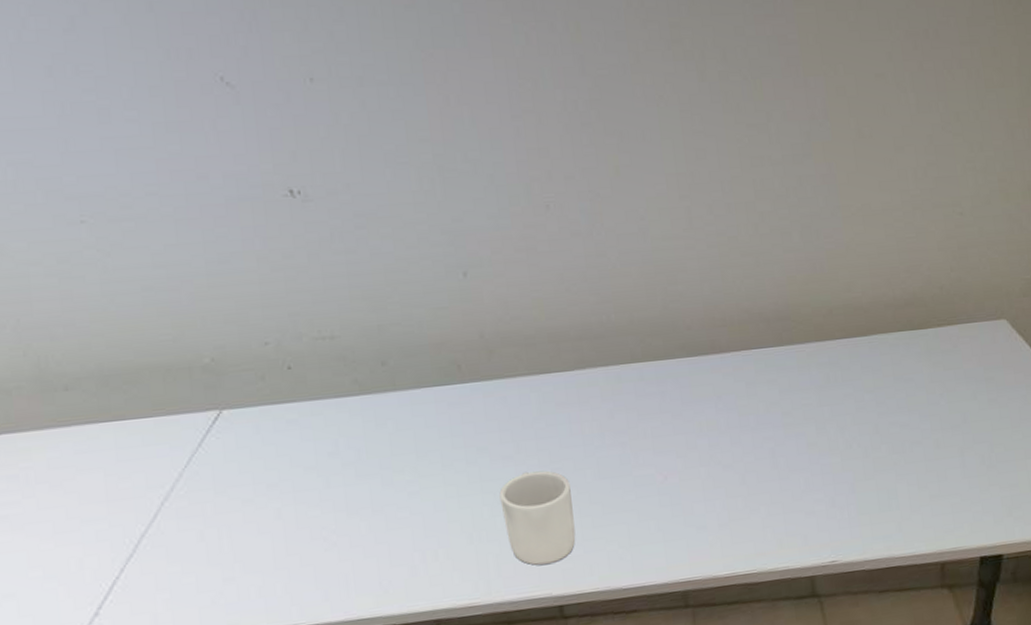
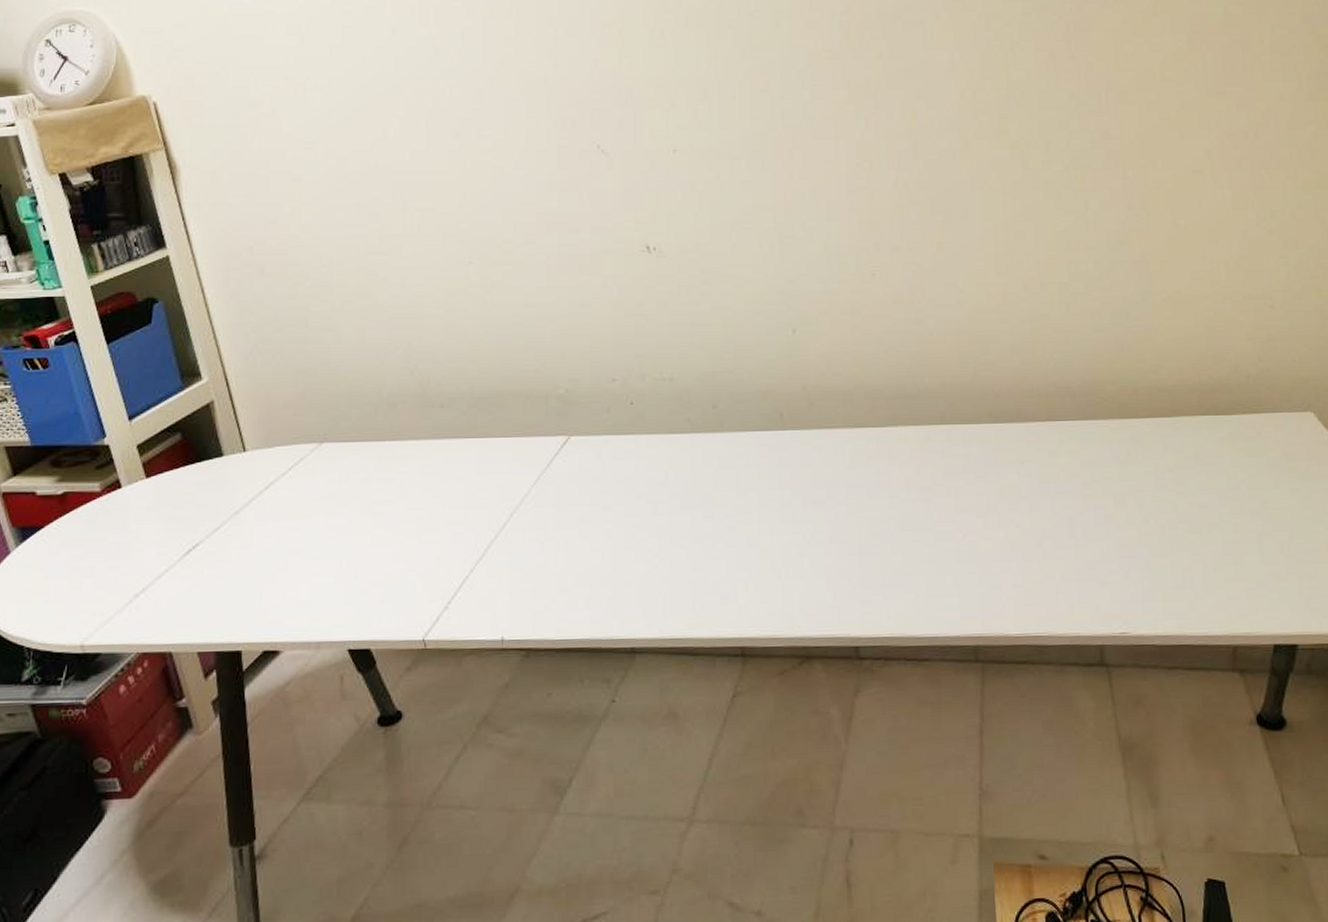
mug: present [499,470,576,566] -> none [808,517,876,607]

